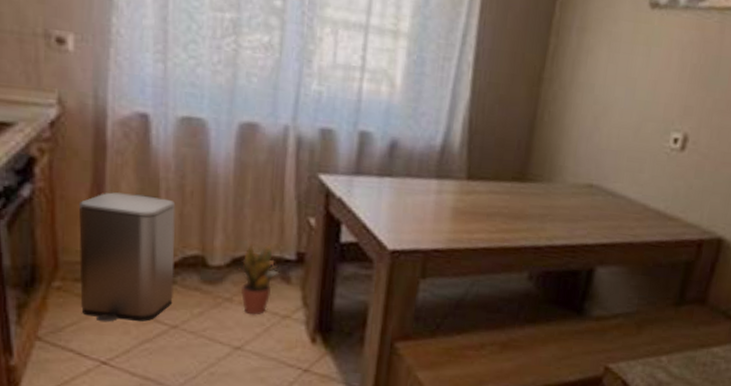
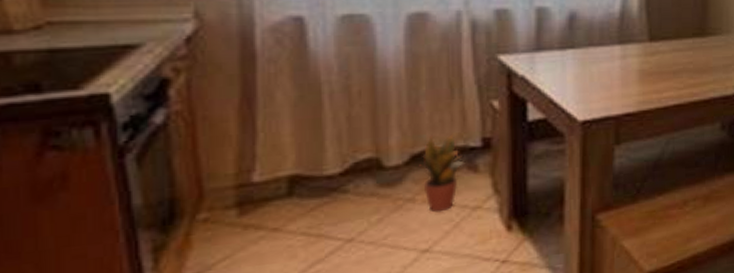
pedal bin: present [78,192,176,323] -> none [225,102,346,251]

